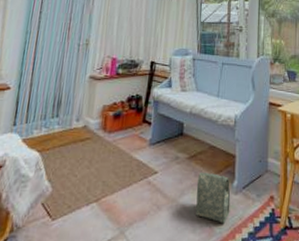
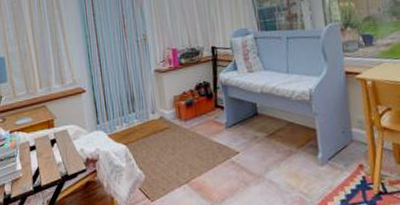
bag: present [196,172,231,223] -> none [280,147,319,194]

